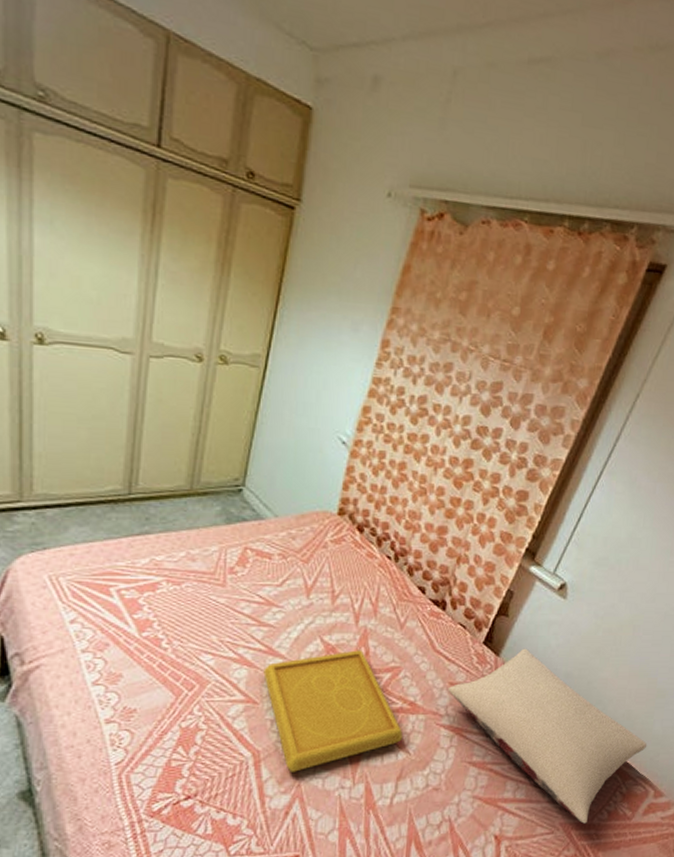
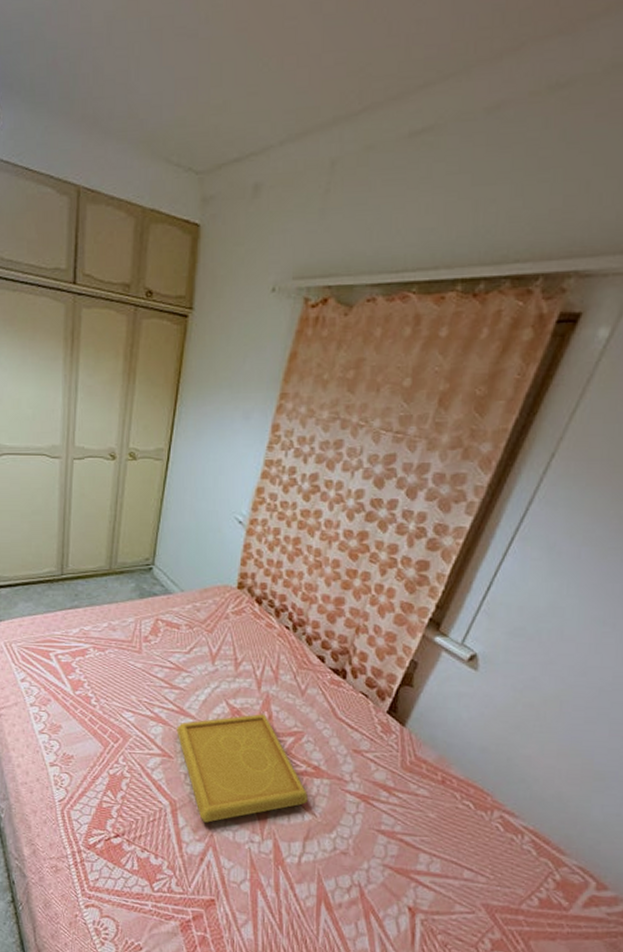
pillow: present [447,648,647,824] -> none [352,719,585,908]

